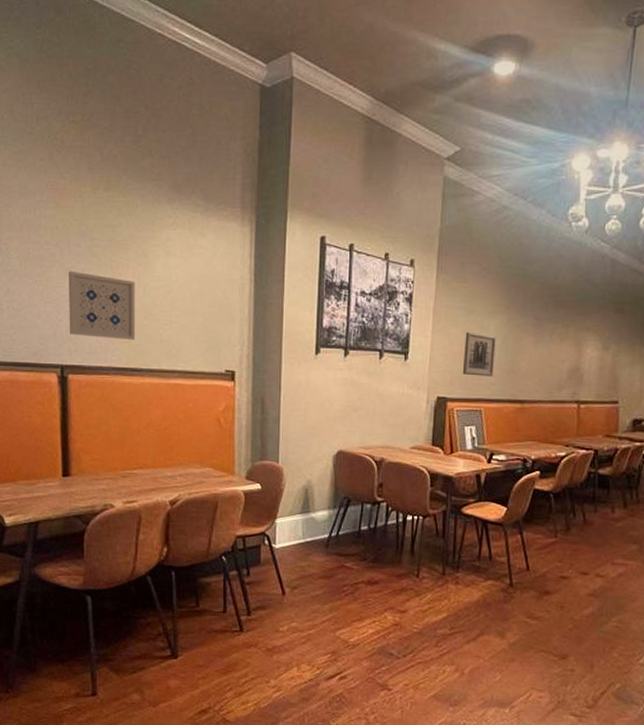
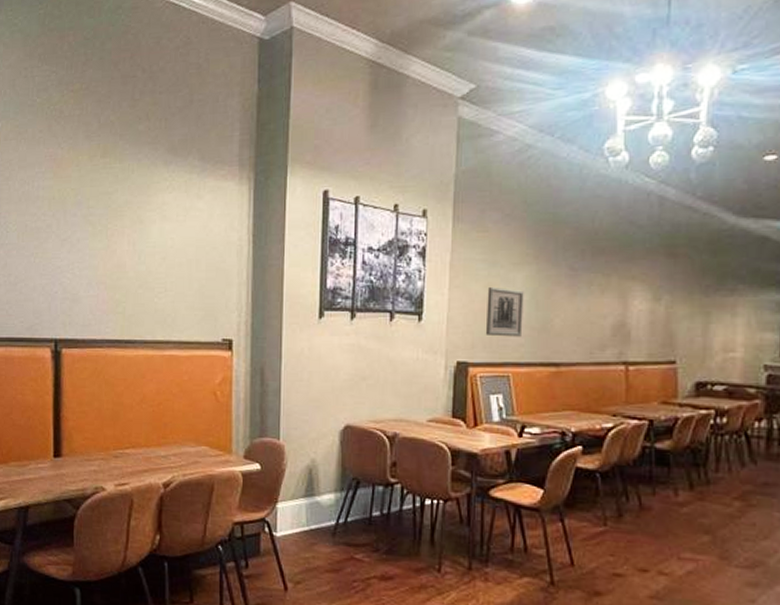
wall art: present [69,271,135,340] -> none [63,241,130,310]

